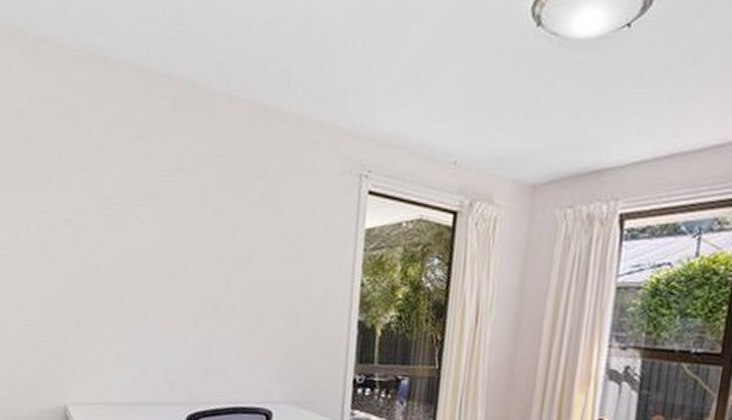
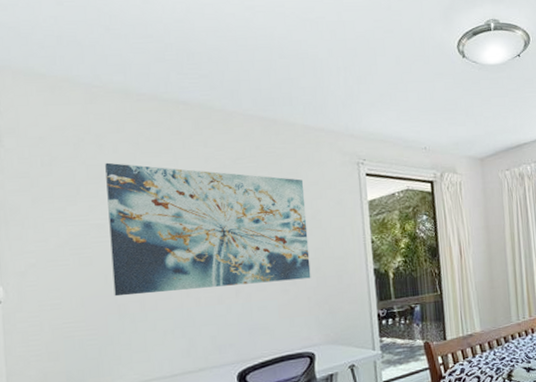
wall art: none [74,146,289,320] -> present [105,162,311,297]

